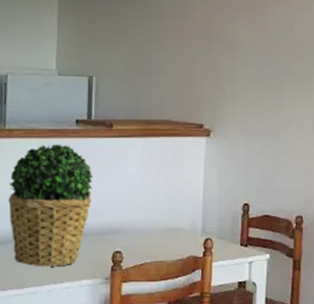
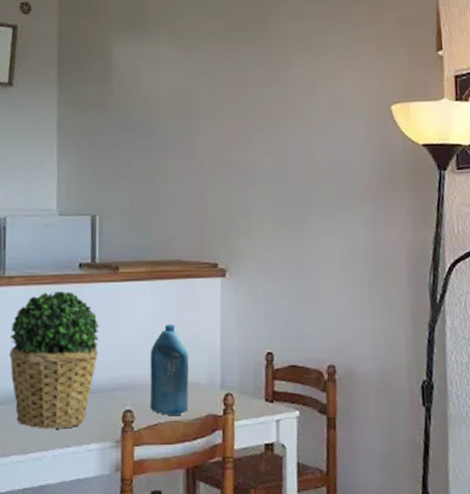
bottle: none [137,176,174,257] -> present [150,324,189,416]

